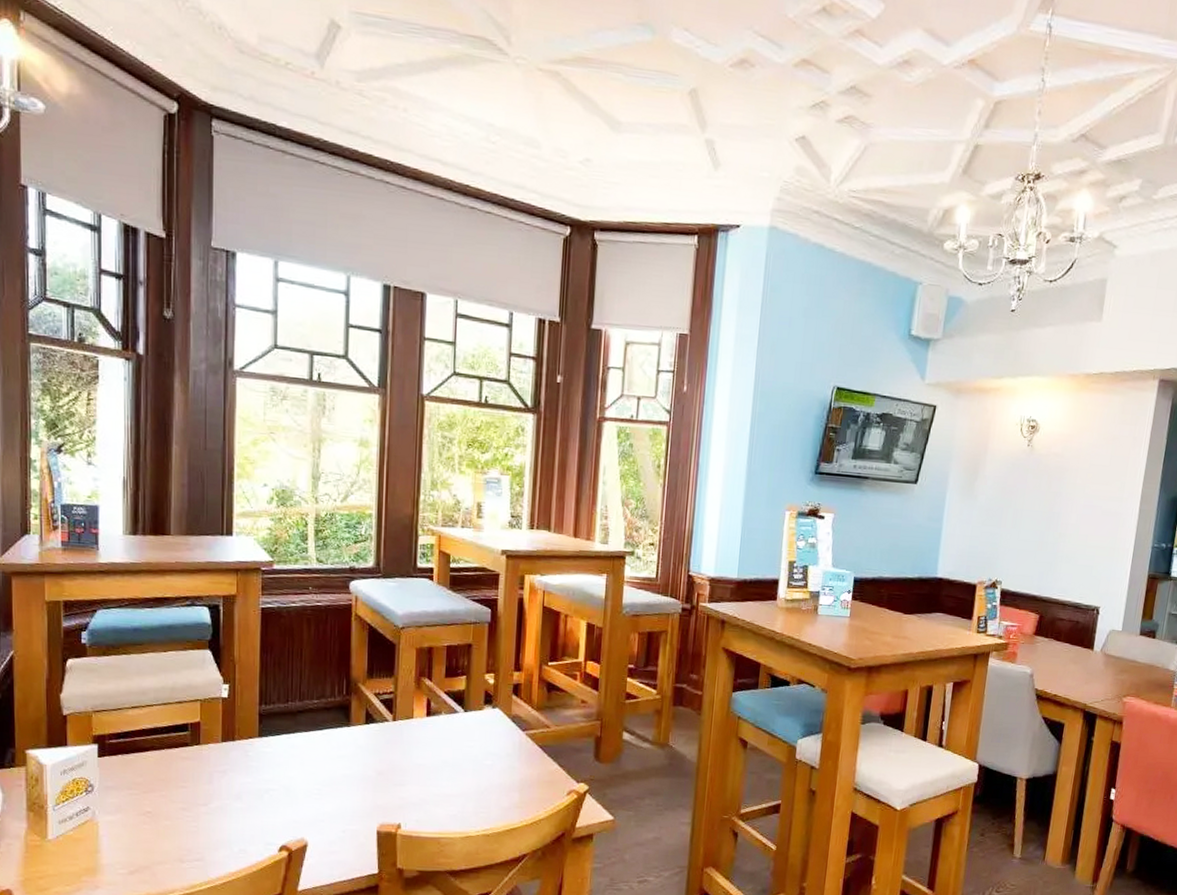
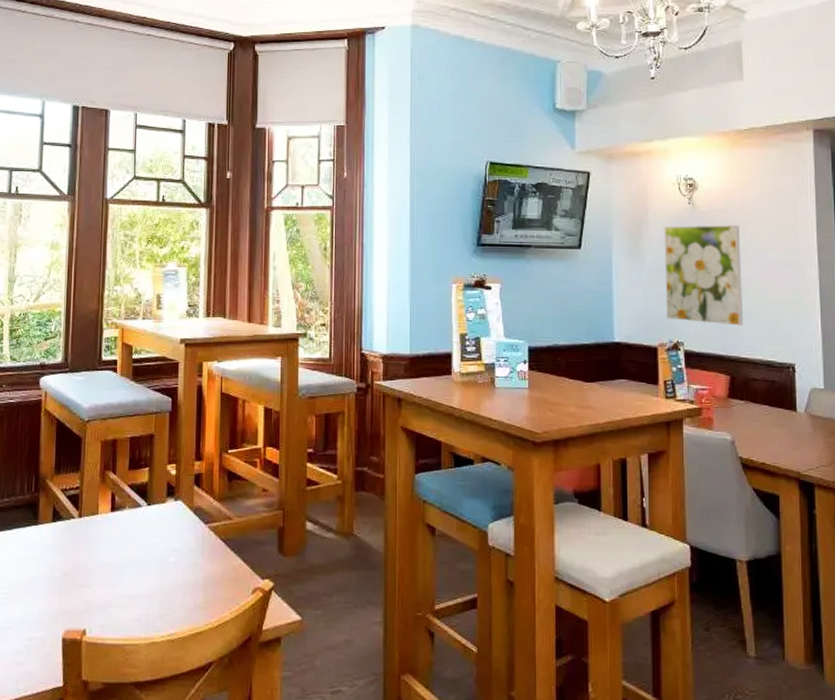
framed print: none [989,467,1073,569] -> present [664,225,743,326]

